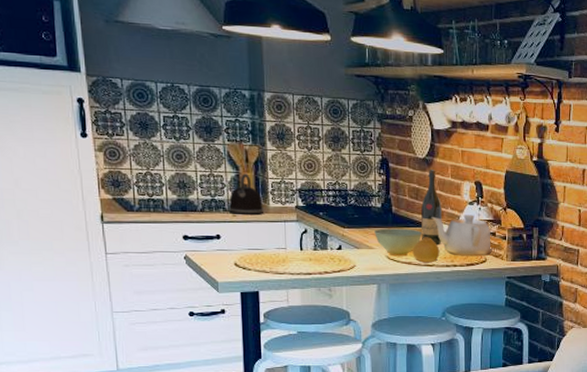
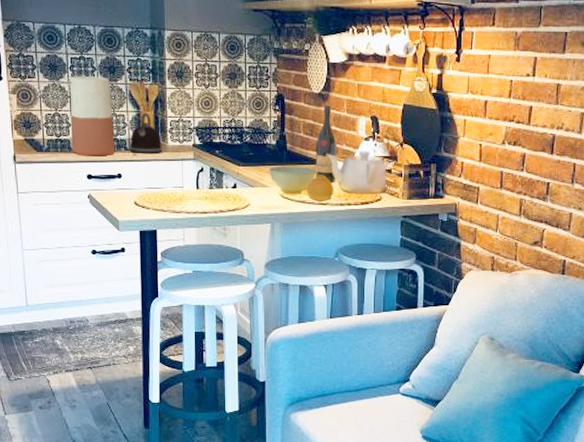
vase: none [163,135,214,217] -> present [70,76,116,156]

